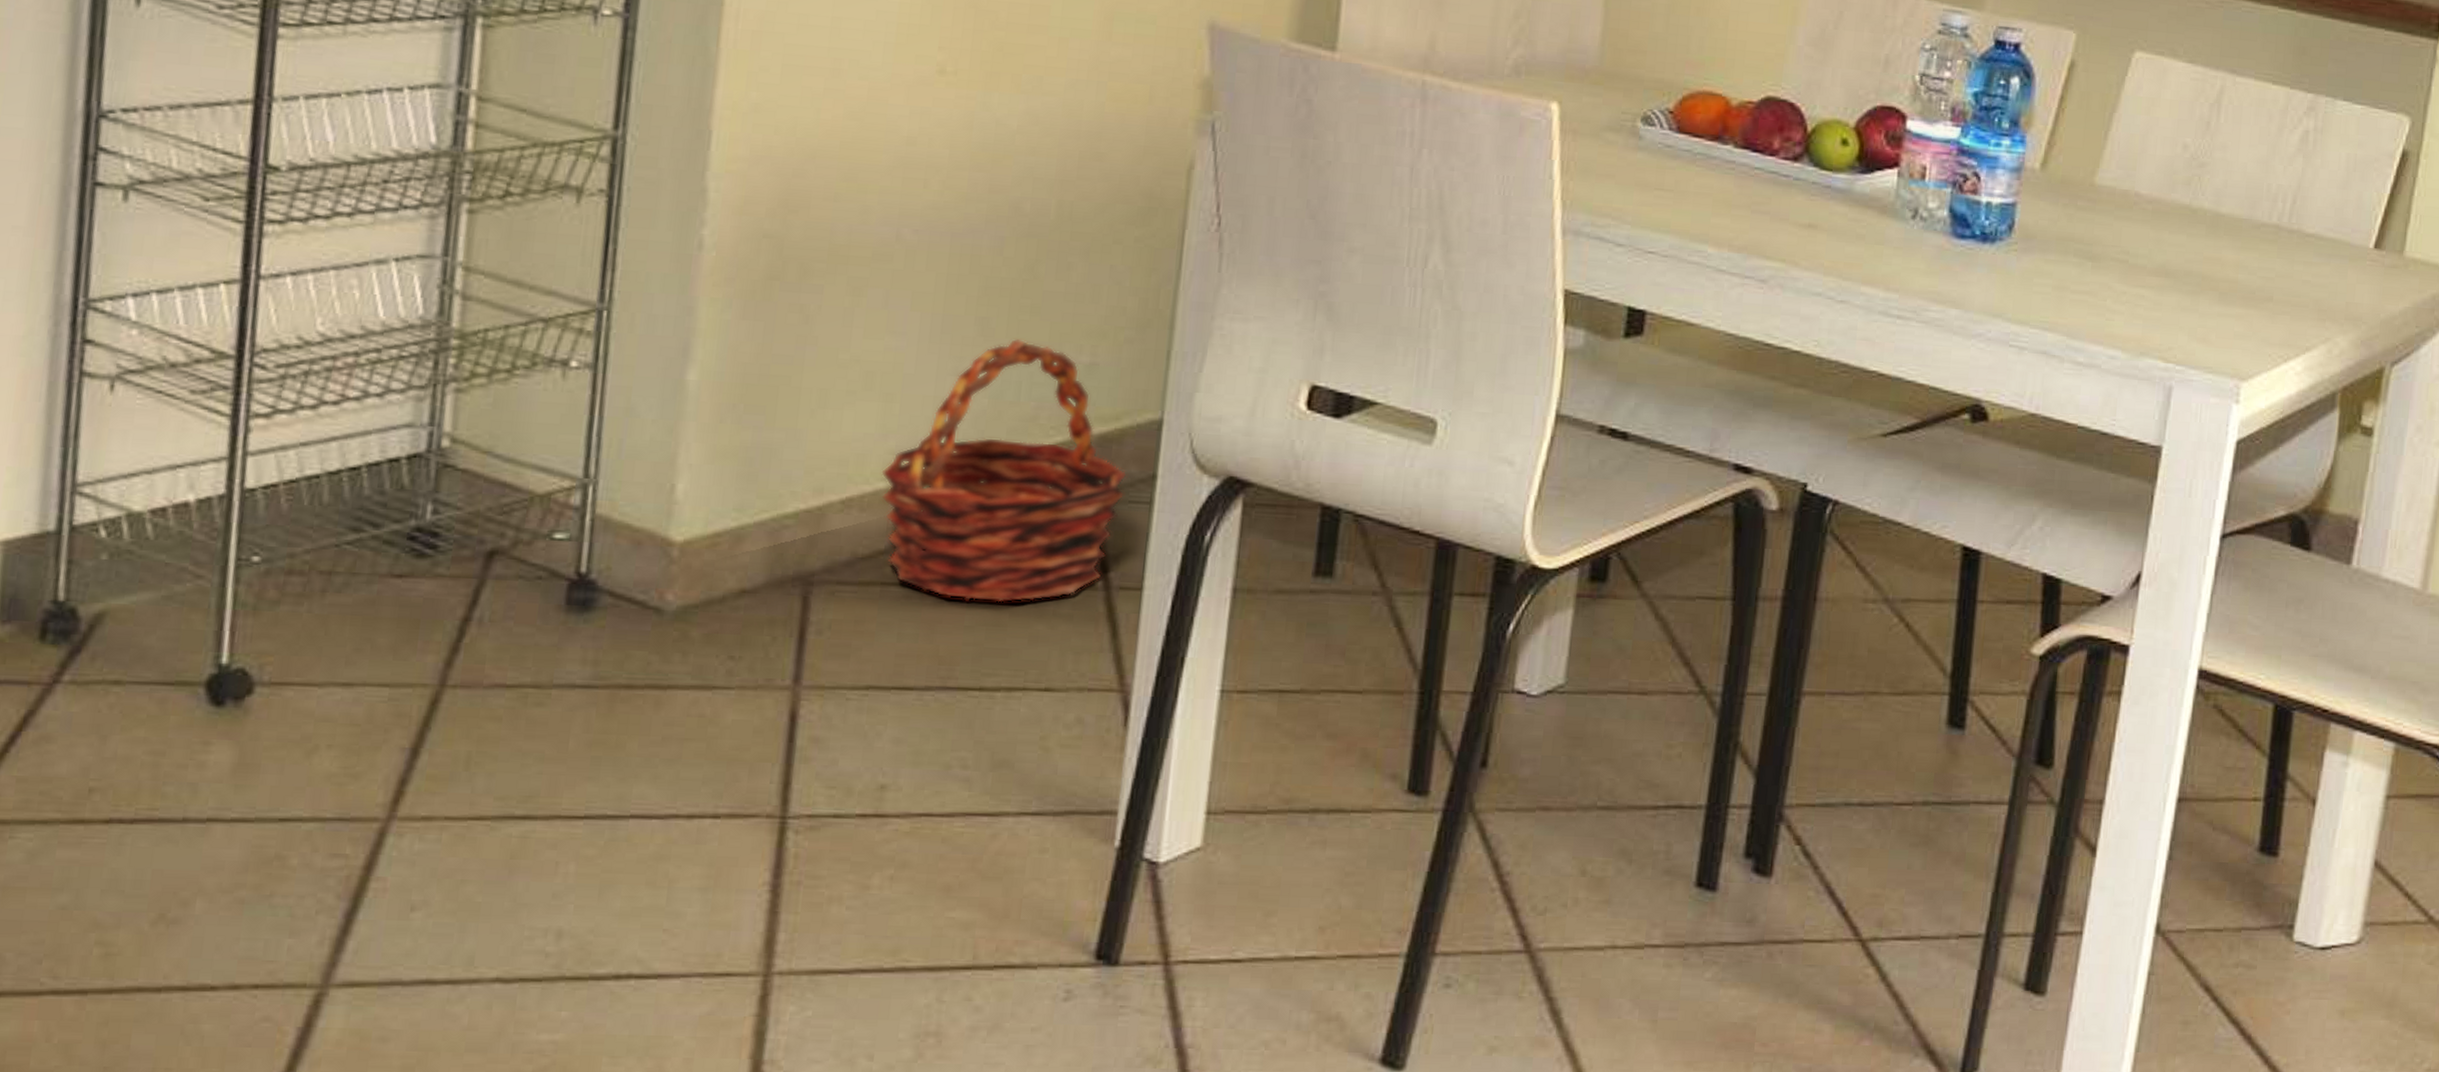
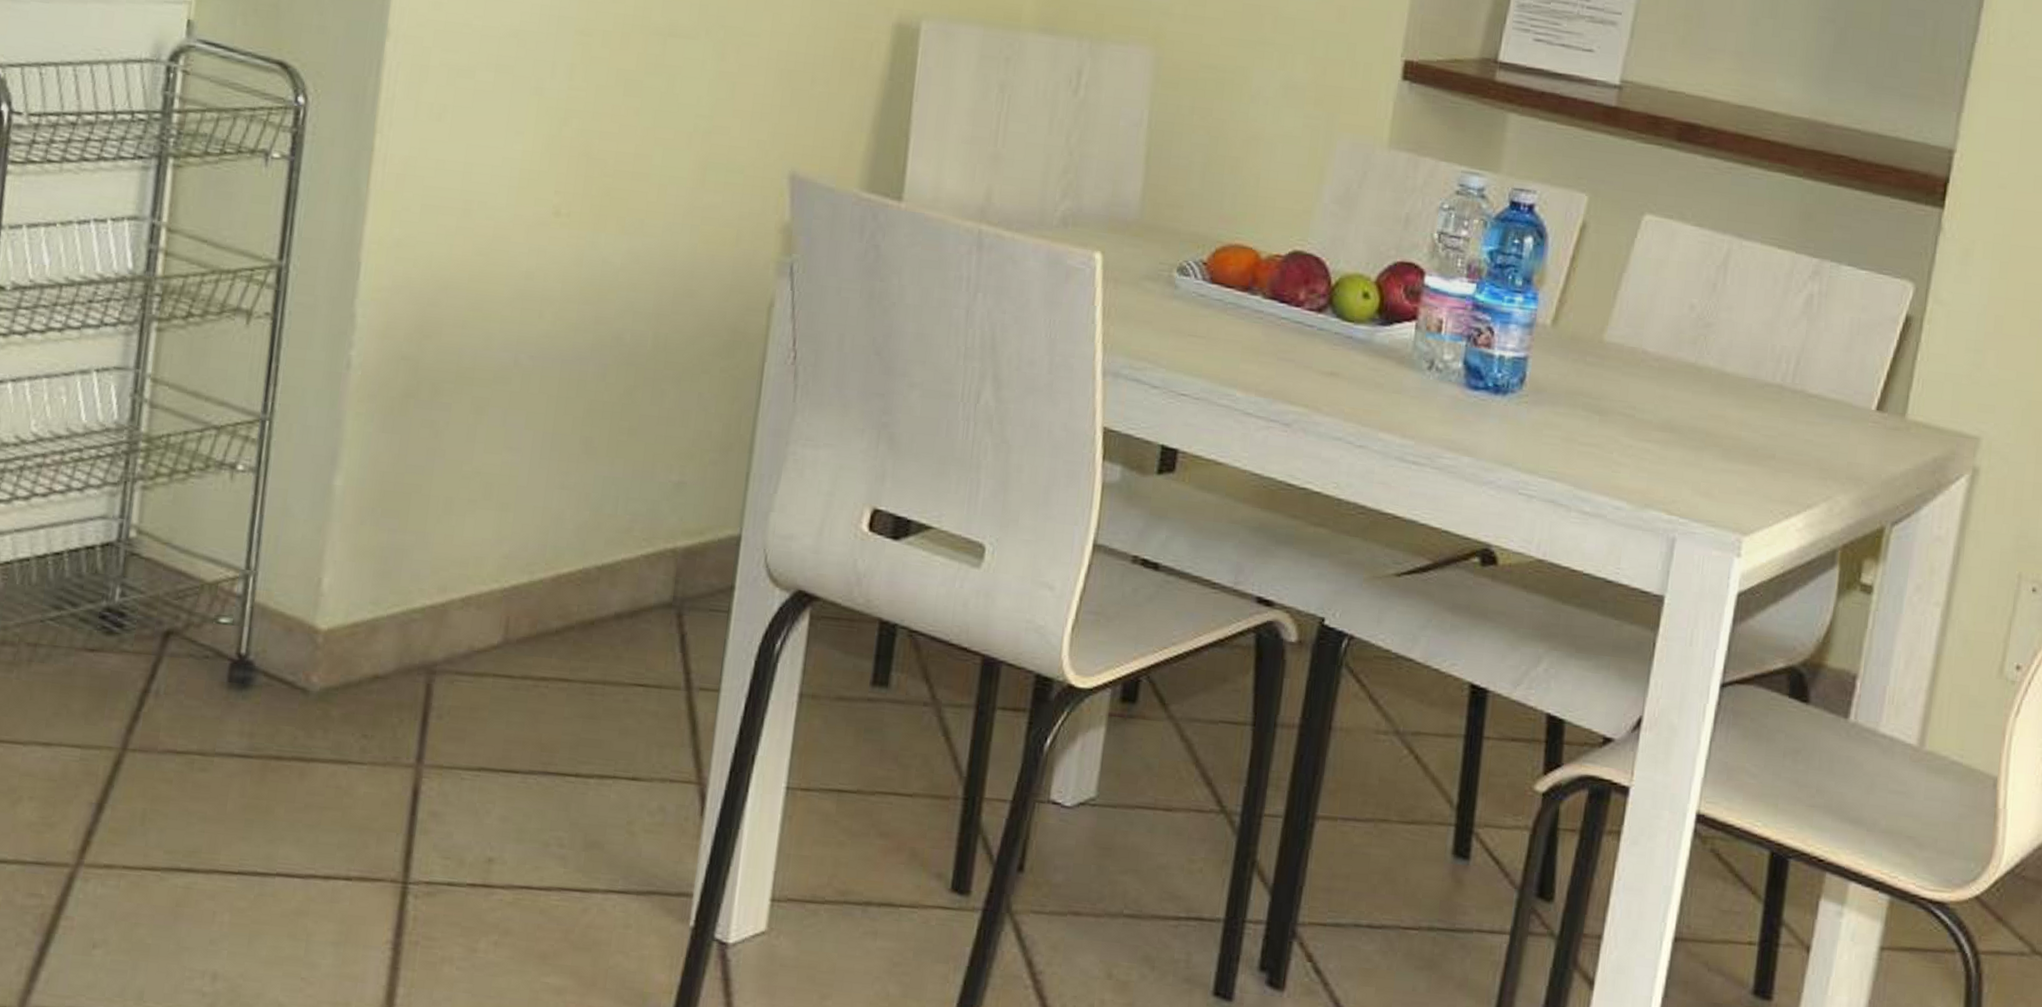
basket: present [881,338,1127,603] -> none [495,457,709,698]

